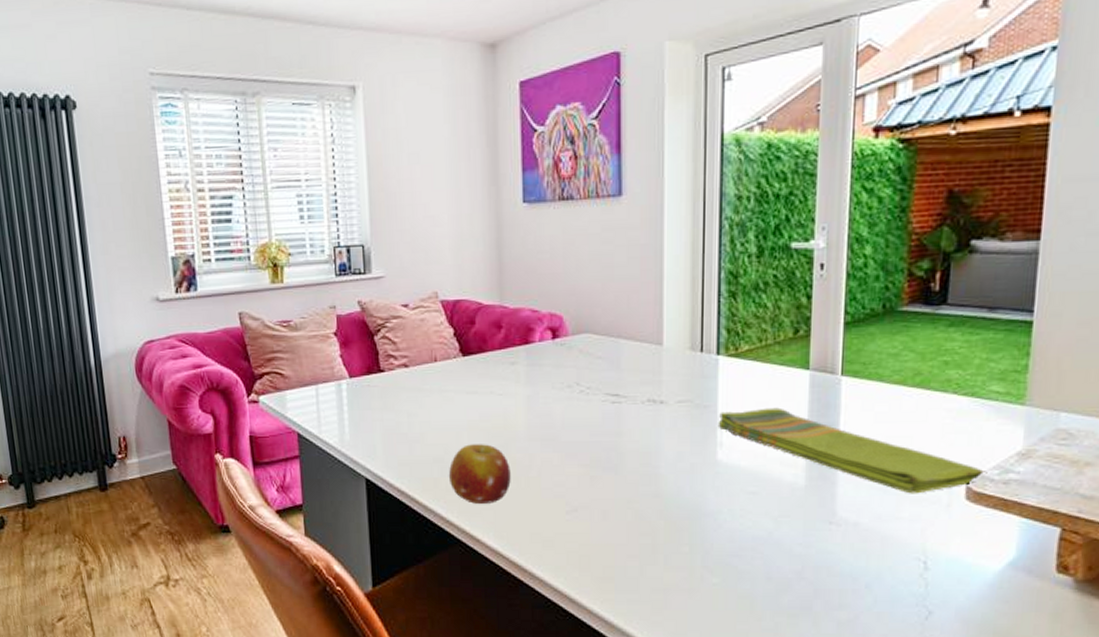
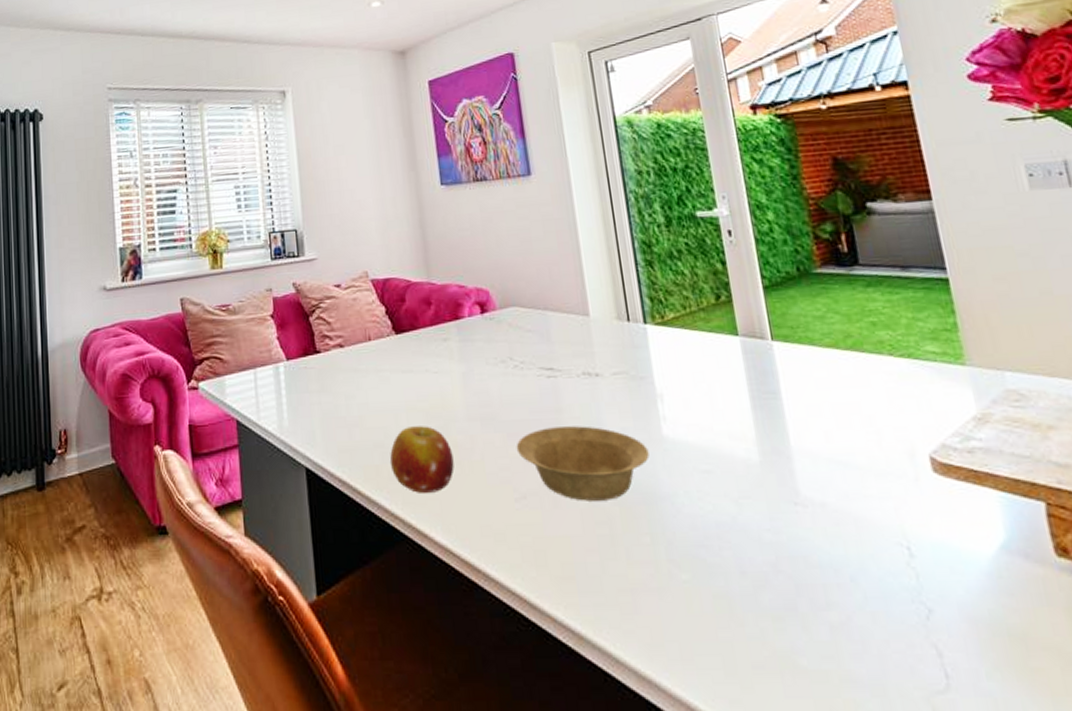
bowl: none [573,449,701,515] -> present [516,426,650,501]
dish towel: present [717,407,988,494] -> none [657,376,948,468]

